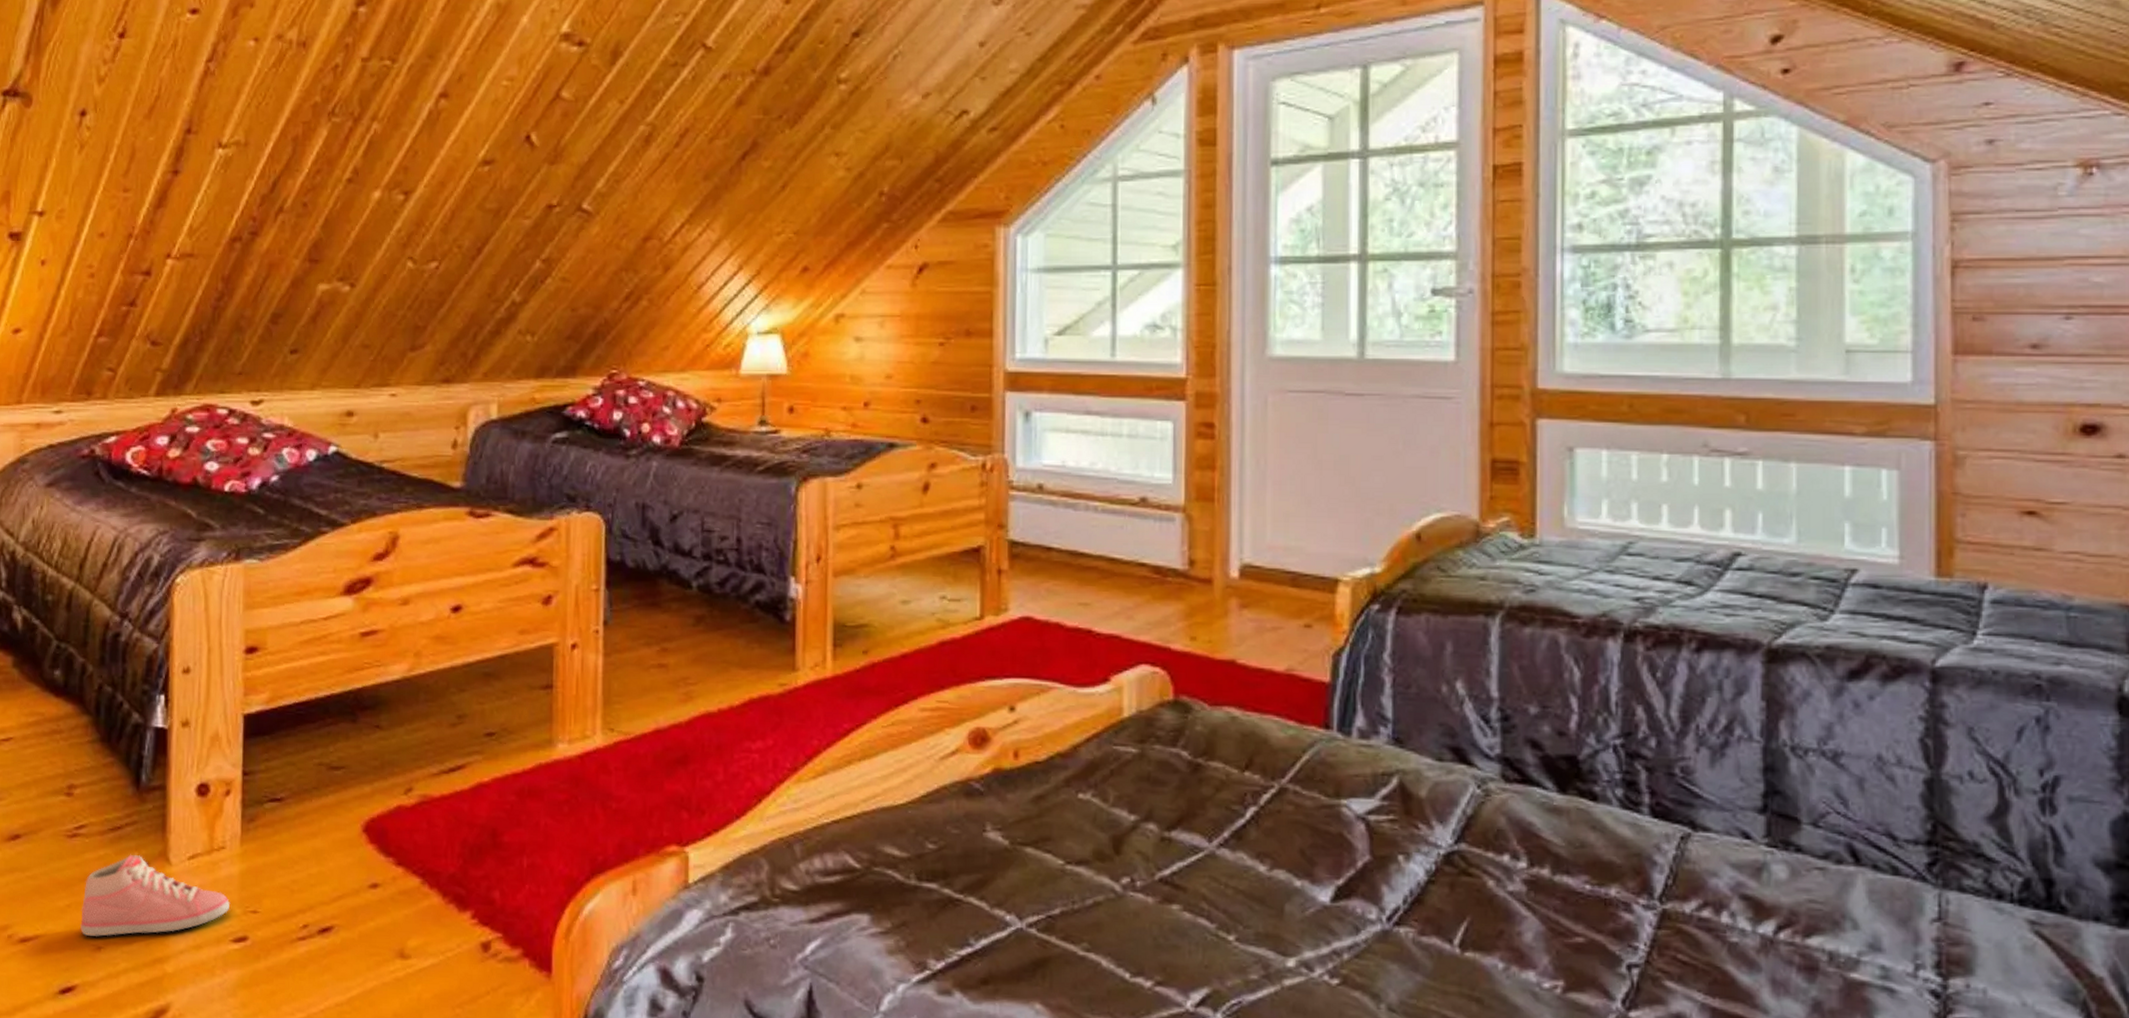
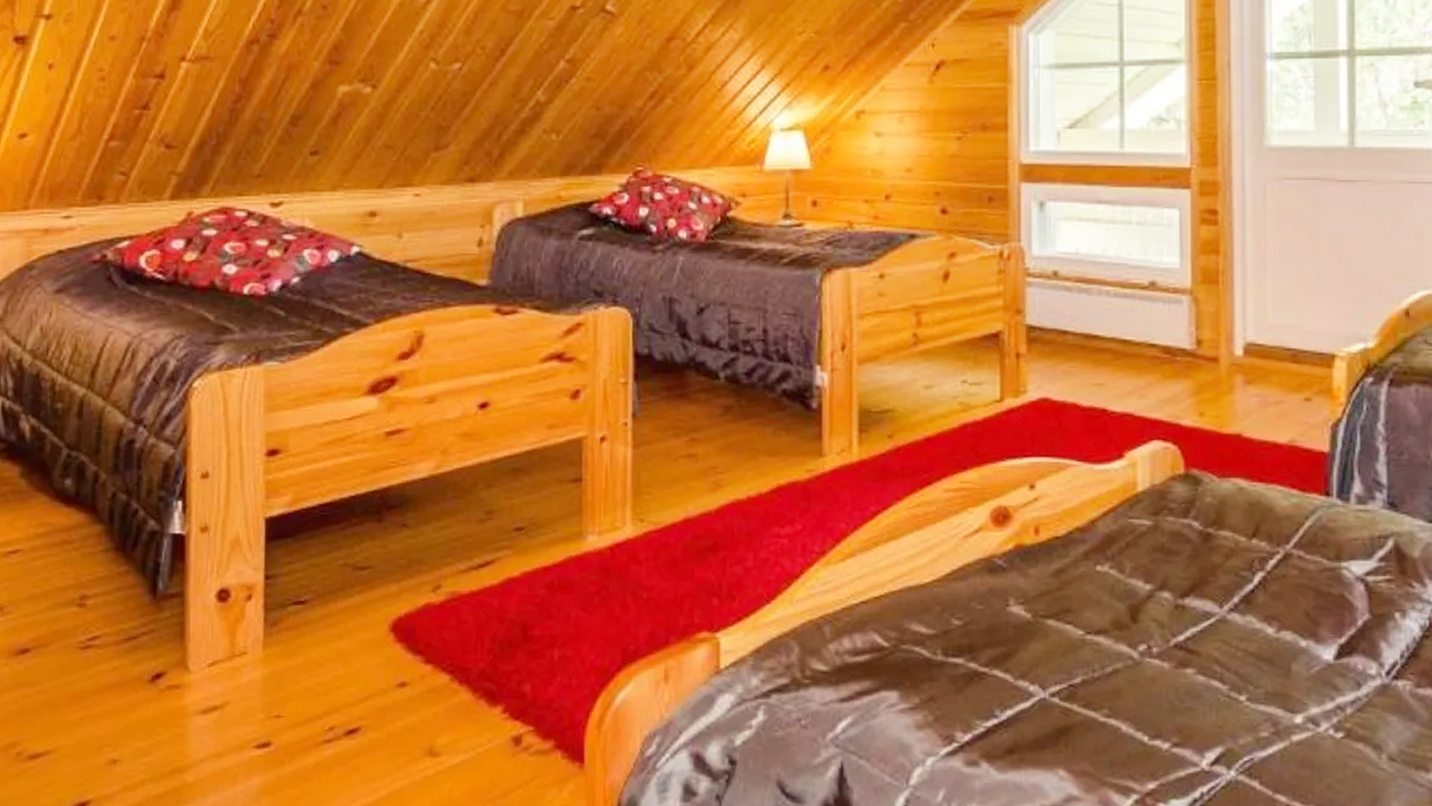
sneaker: present [80,854,231,937] -> none [94,663,253,749]

